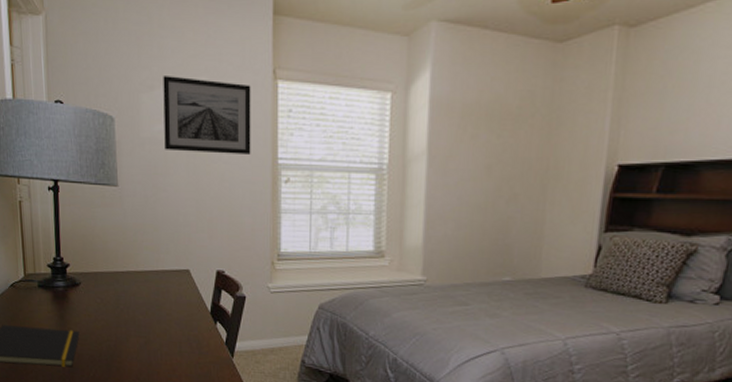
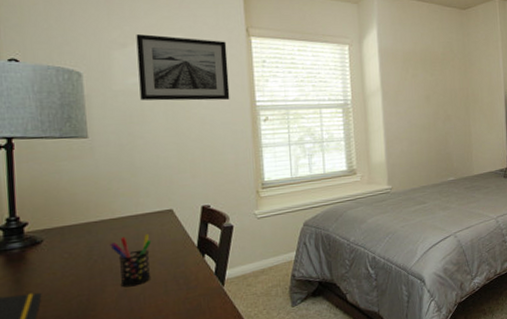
pen holder: none [134,290,170,341] -> present [110,234,152,287]

